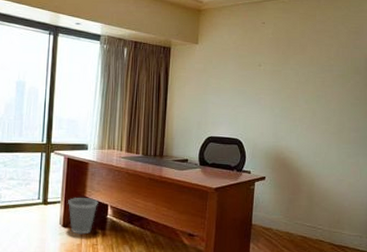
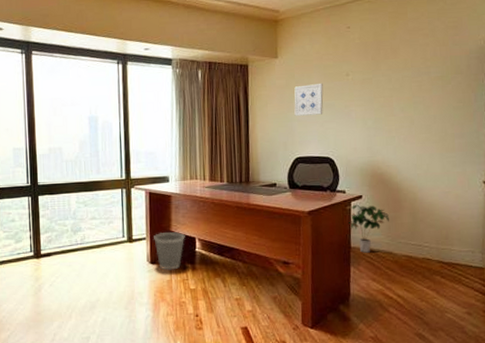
wall art: none [209,71,237,99] -> present [294,84,324,116]
potted plant: none [252,185,288,231] -> present [349,205,389,253]

